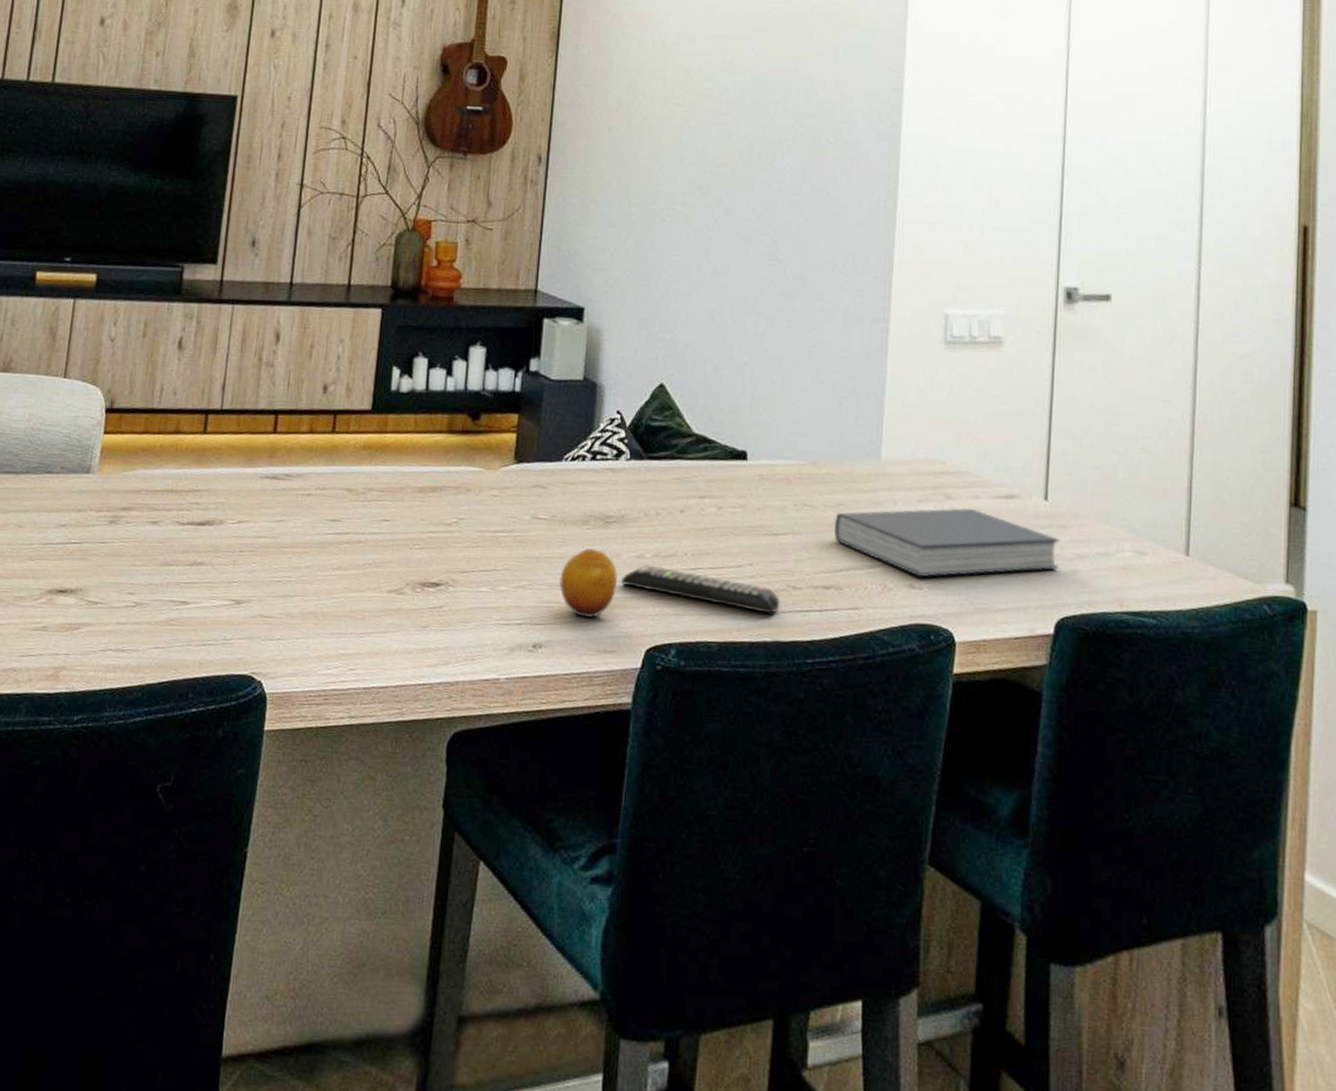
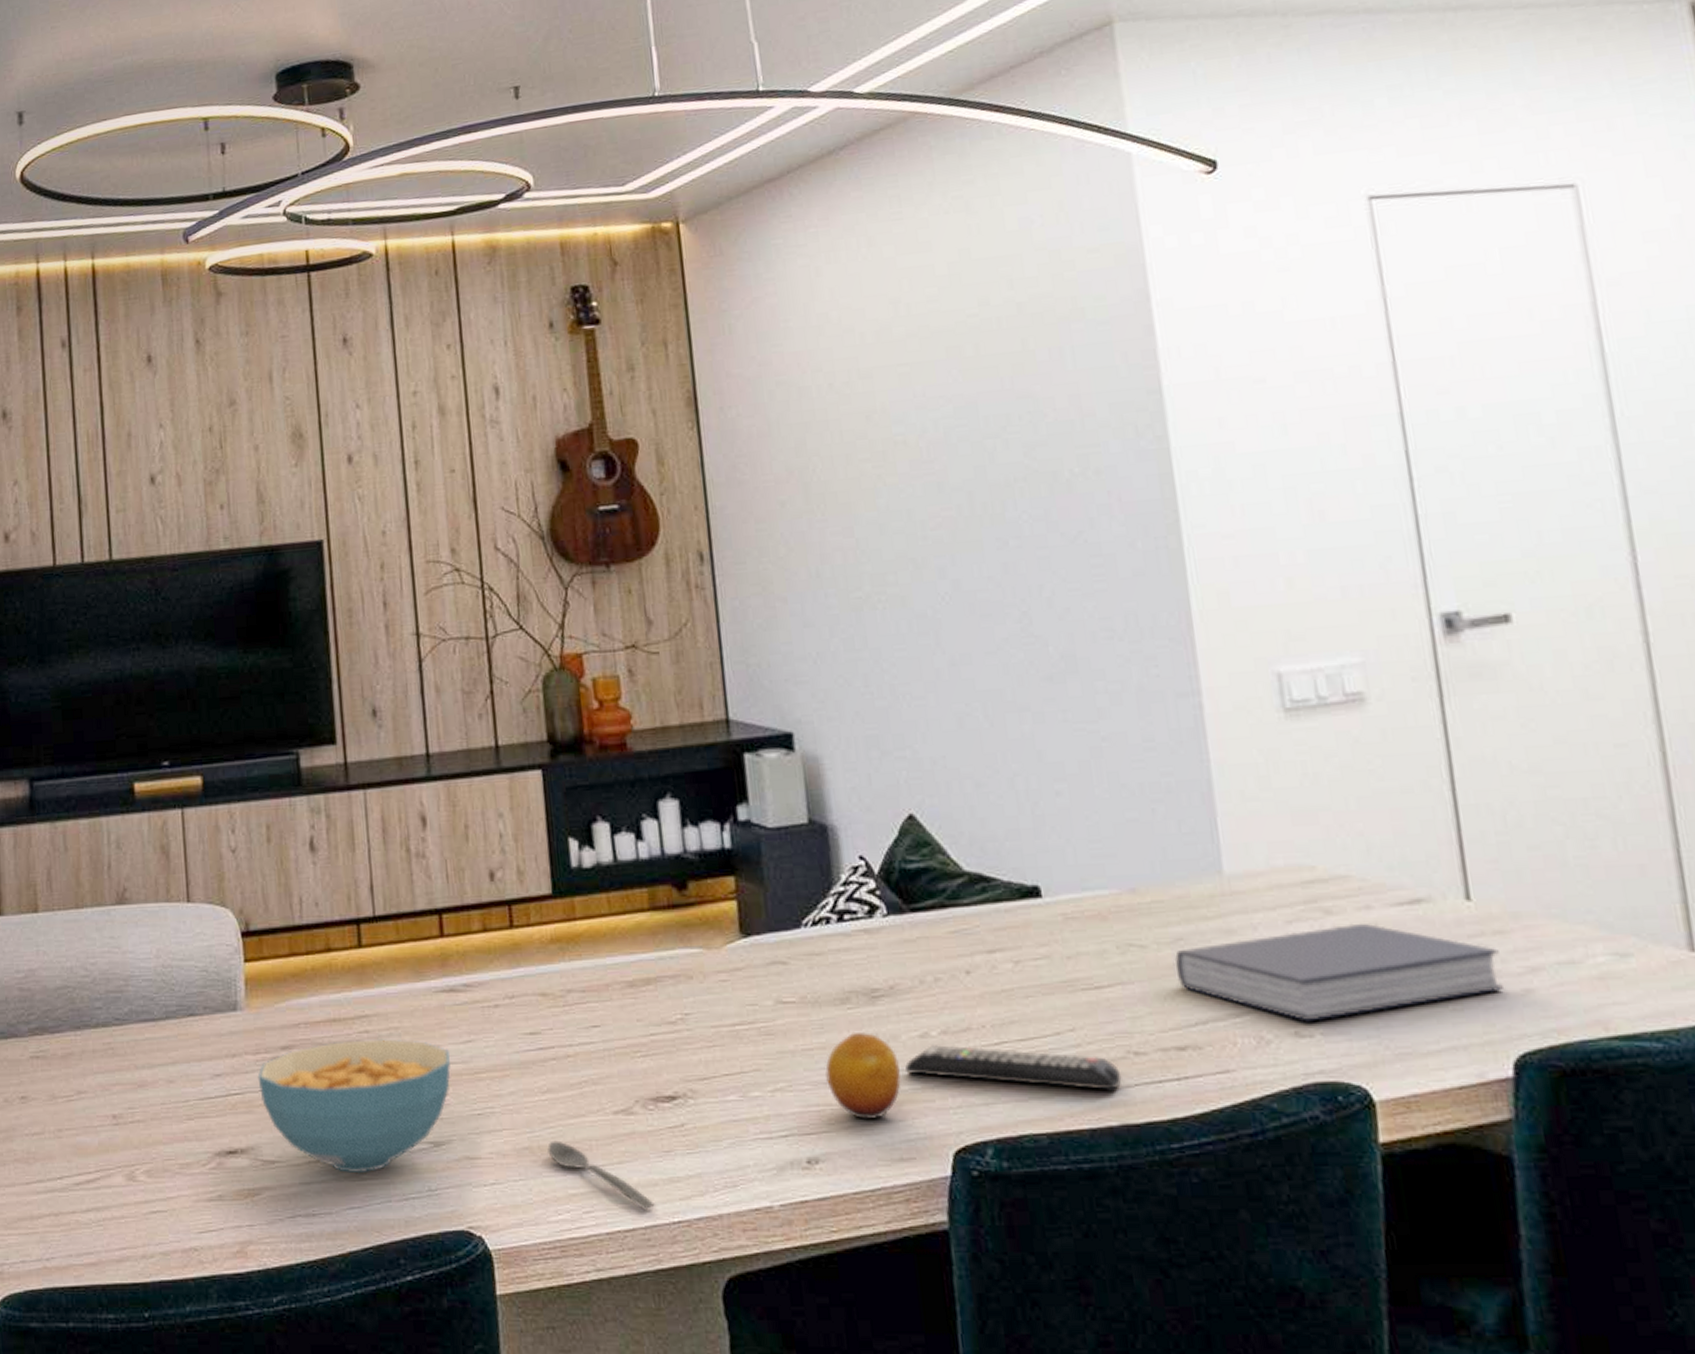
cereal bowl: none [96,508,263,620] -> present [257,1039,451,1174]
spoon: none [327,609,407,672] -> present [546,1140,655,1209]

